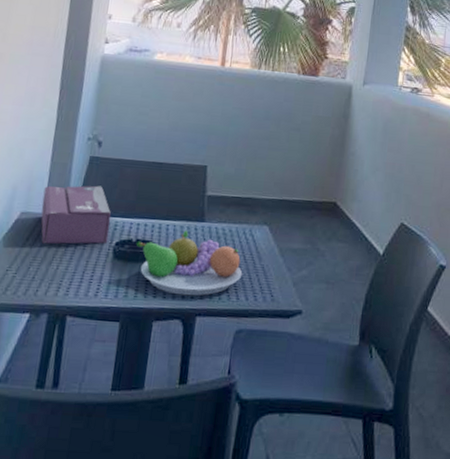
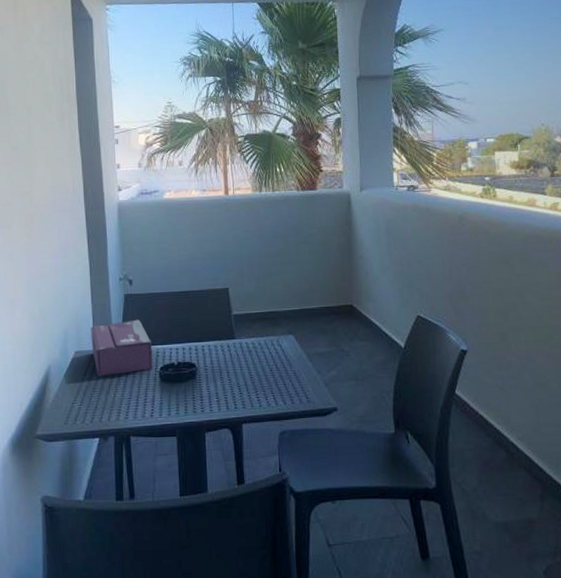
fruit bowl: present [136,230,243,296] -> none [178,348,277,407]

